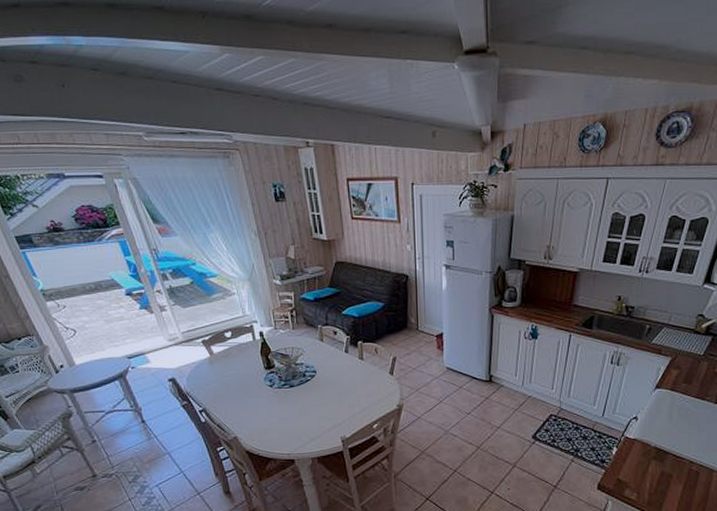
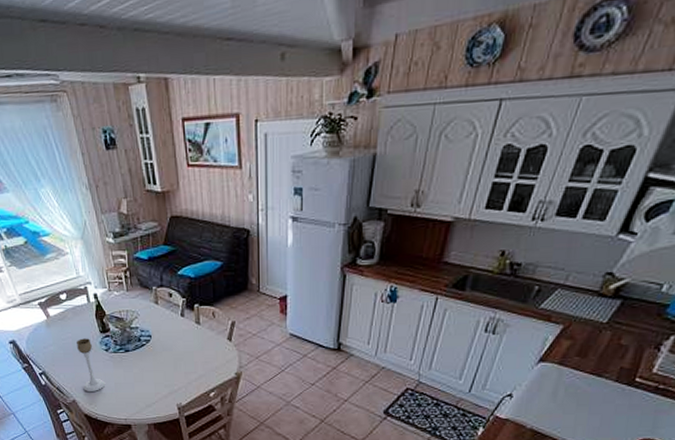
candle holder: none [240,375,269,427] -> present [77,338,106,391]

